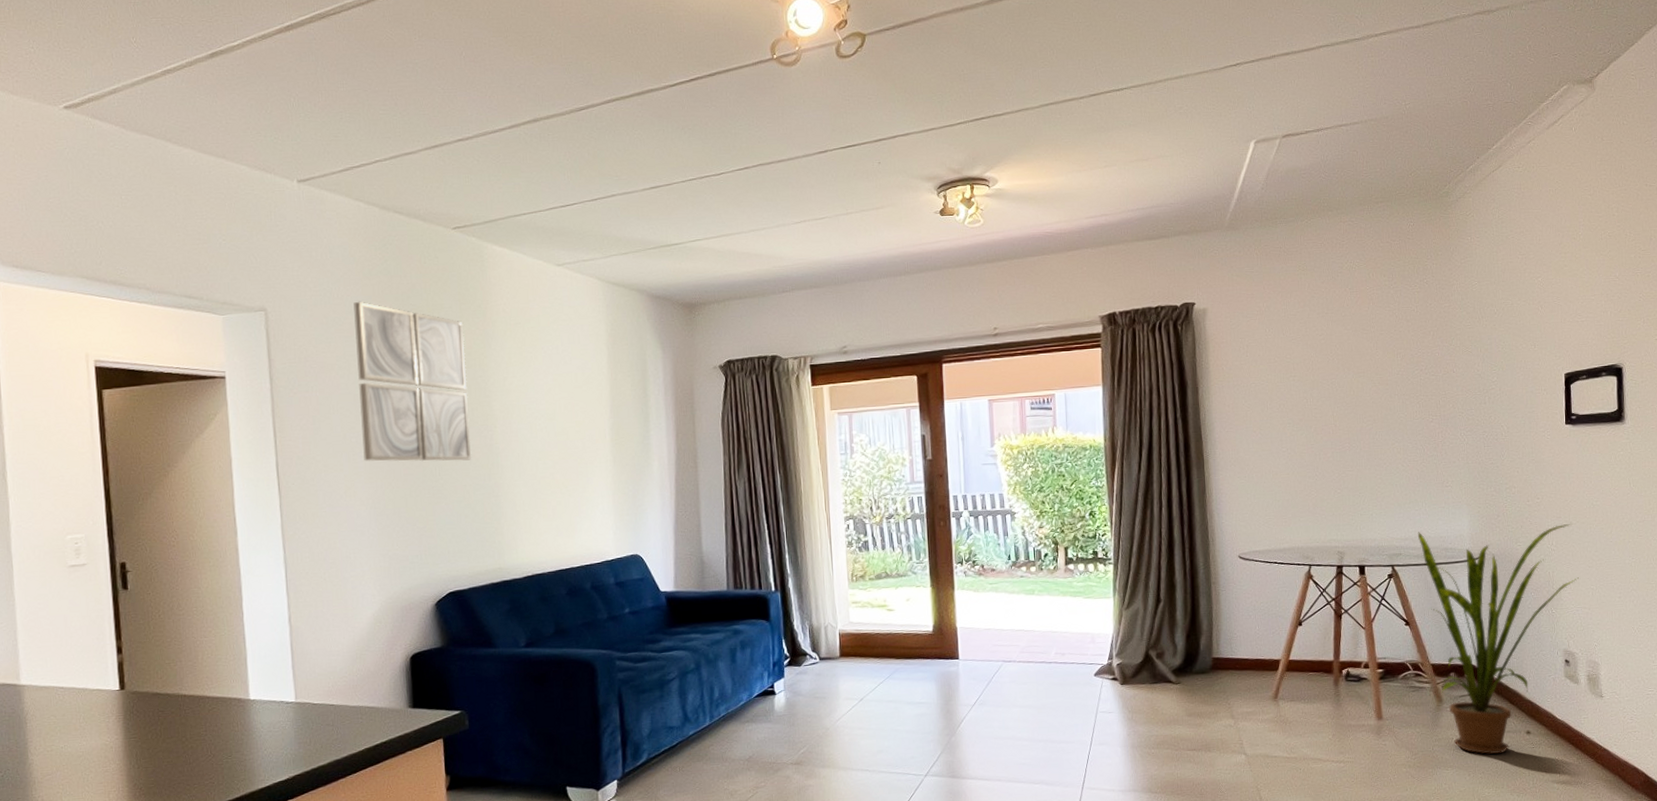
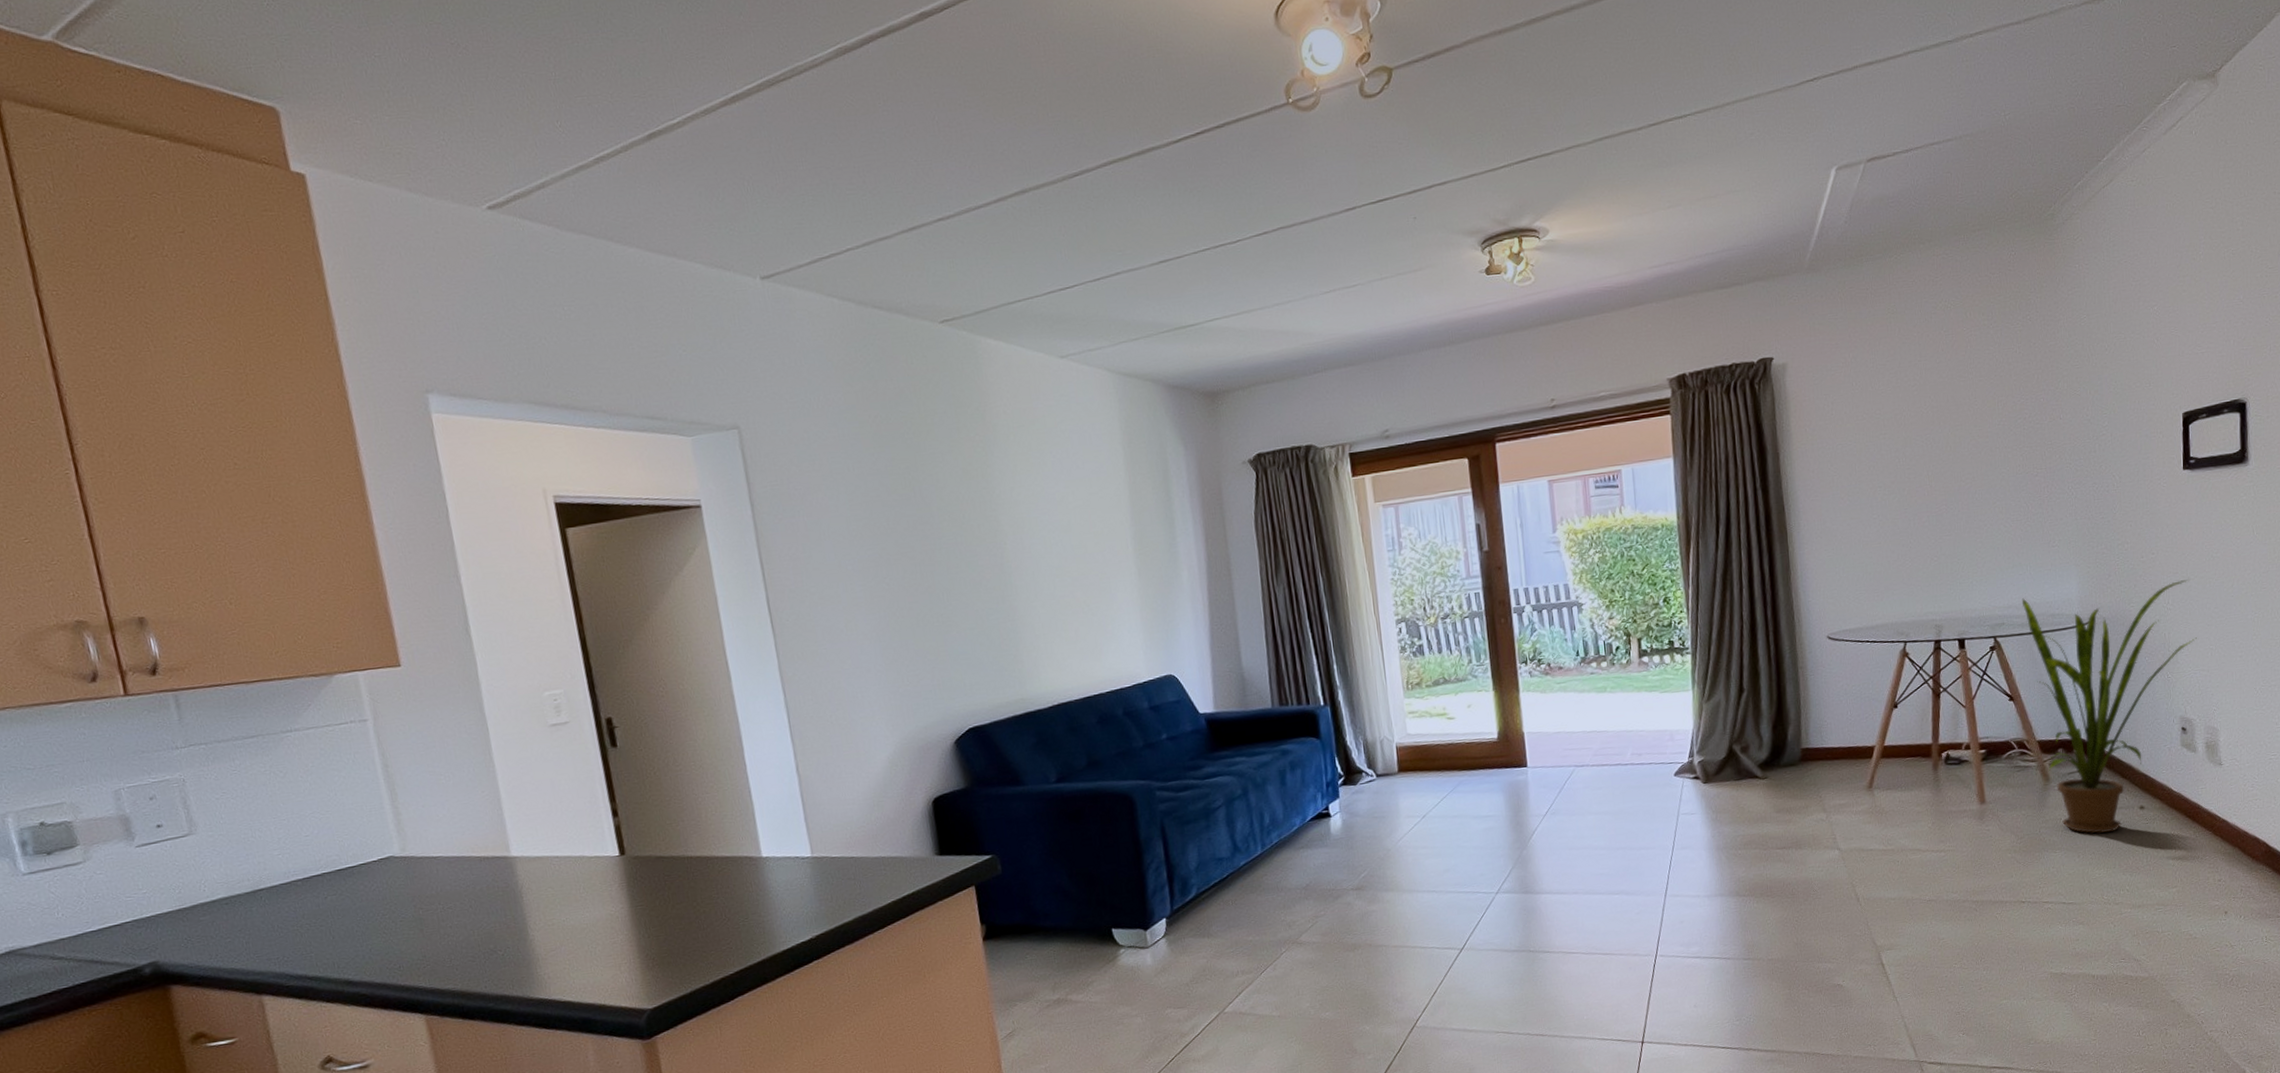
wall art: present [353,301,472,462] -> none [836,411,982,591]

